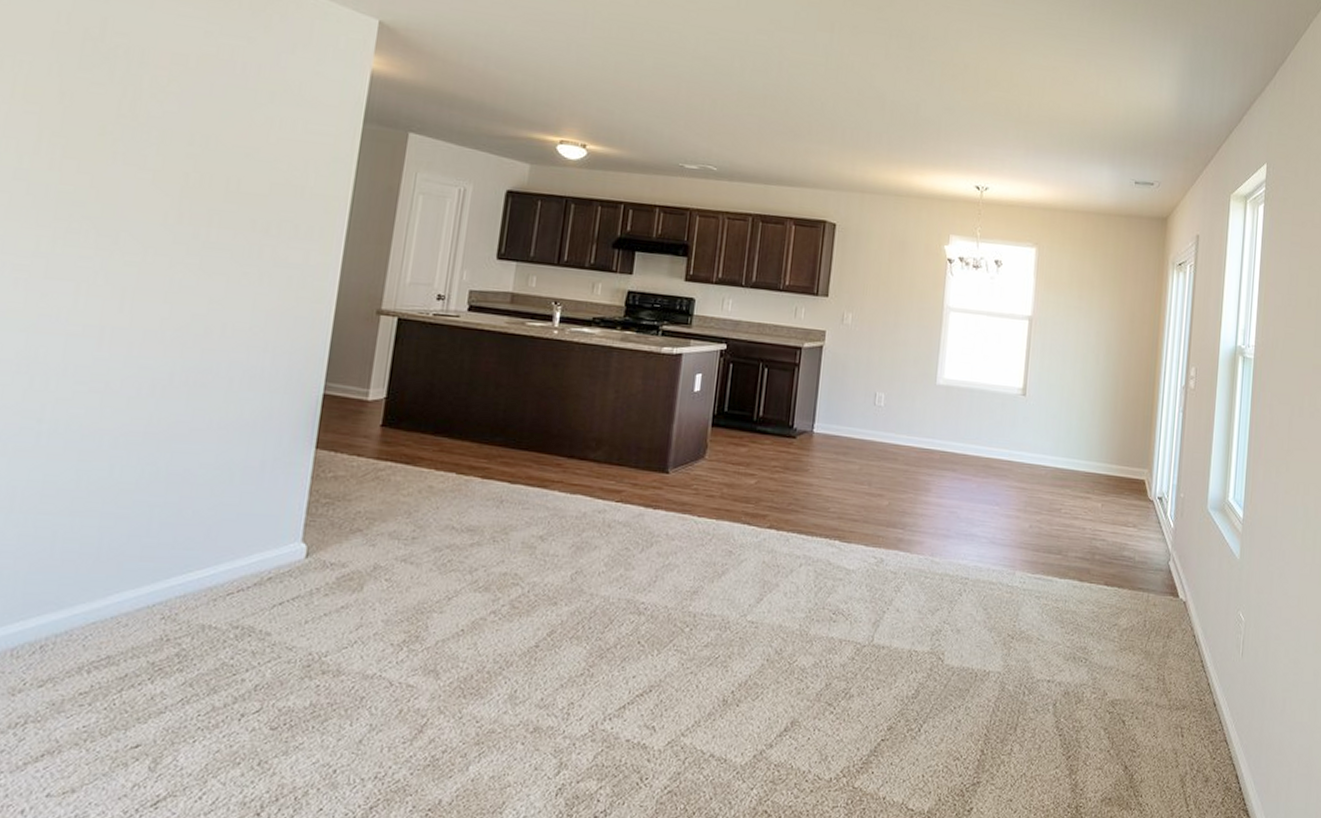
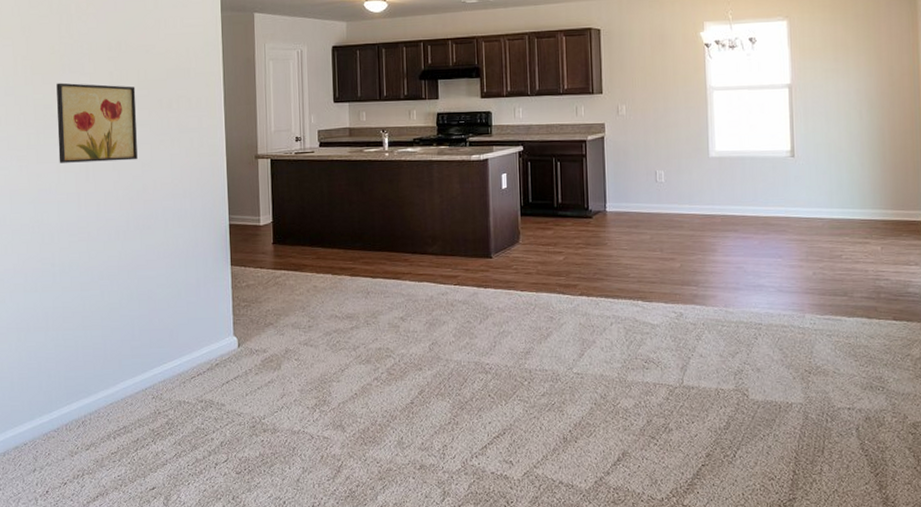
wall art: none [80,174,220,294] -> present [56,82,138,163]

